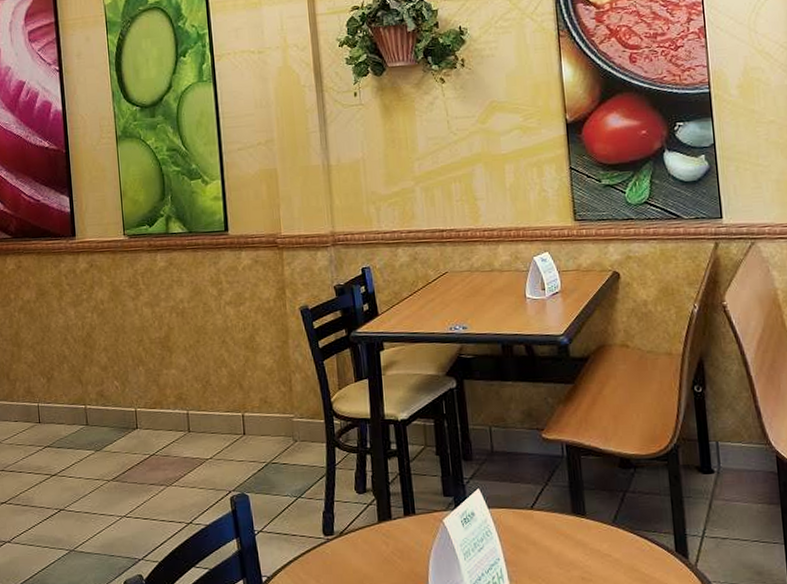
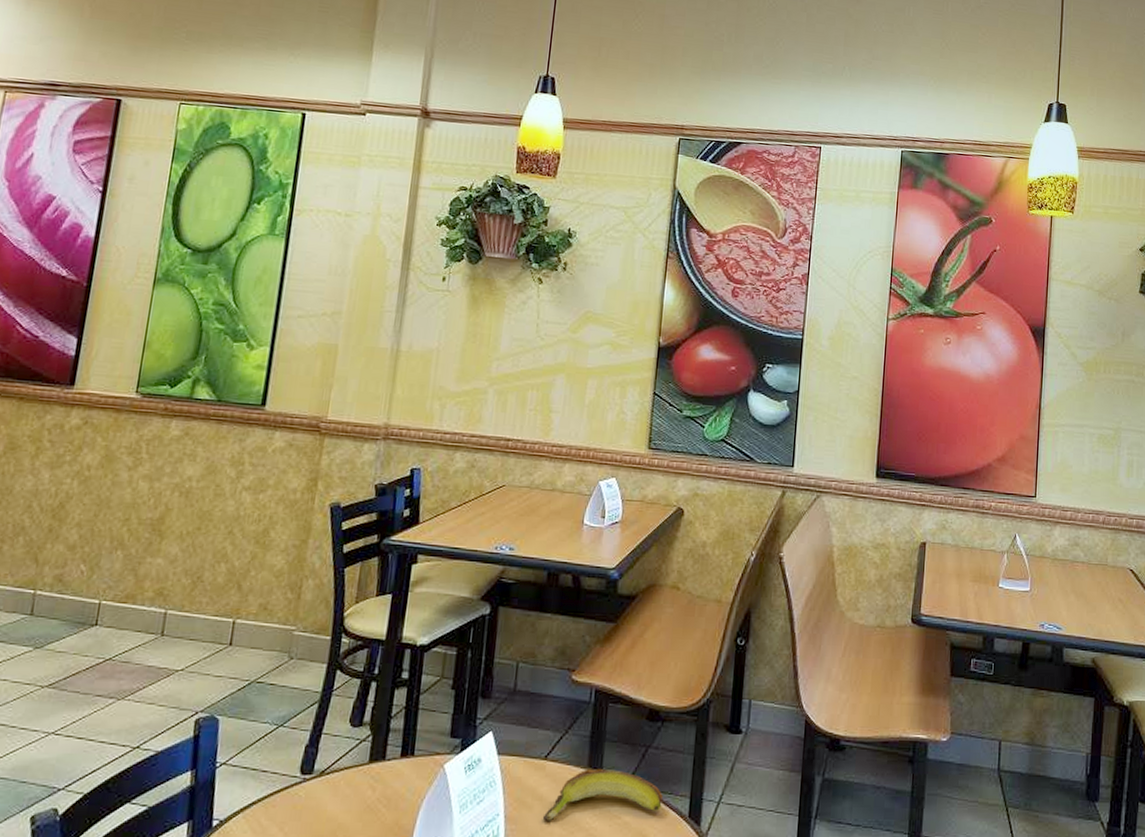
banana: none [539,514,648,562] -> present [542,769,663,821]

